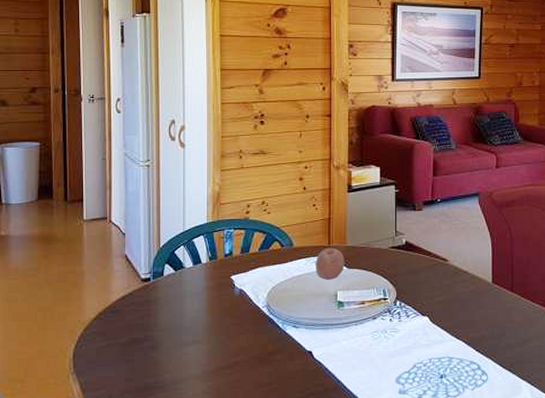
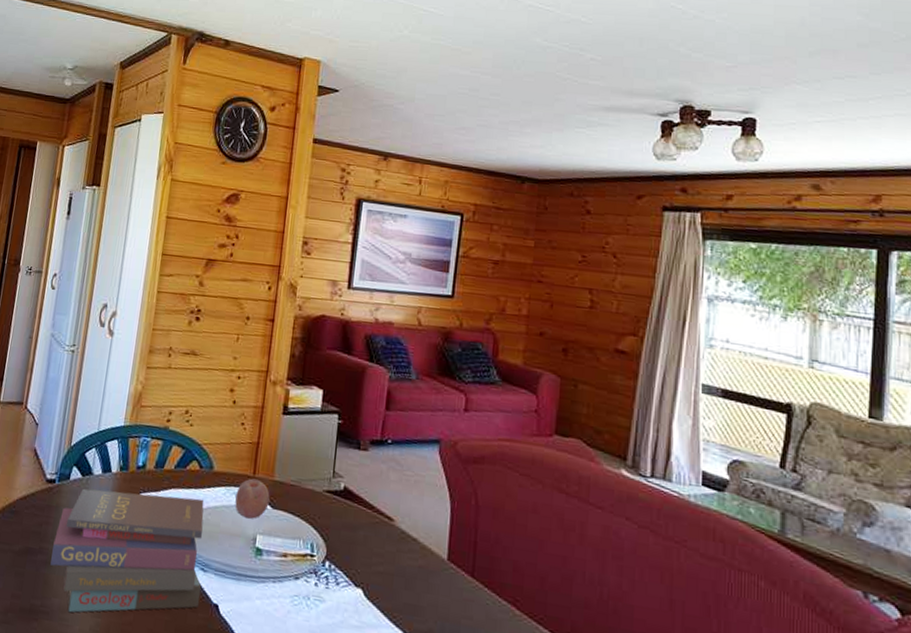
books: none [157,271,296,383] -> present [50,488,205,613]

